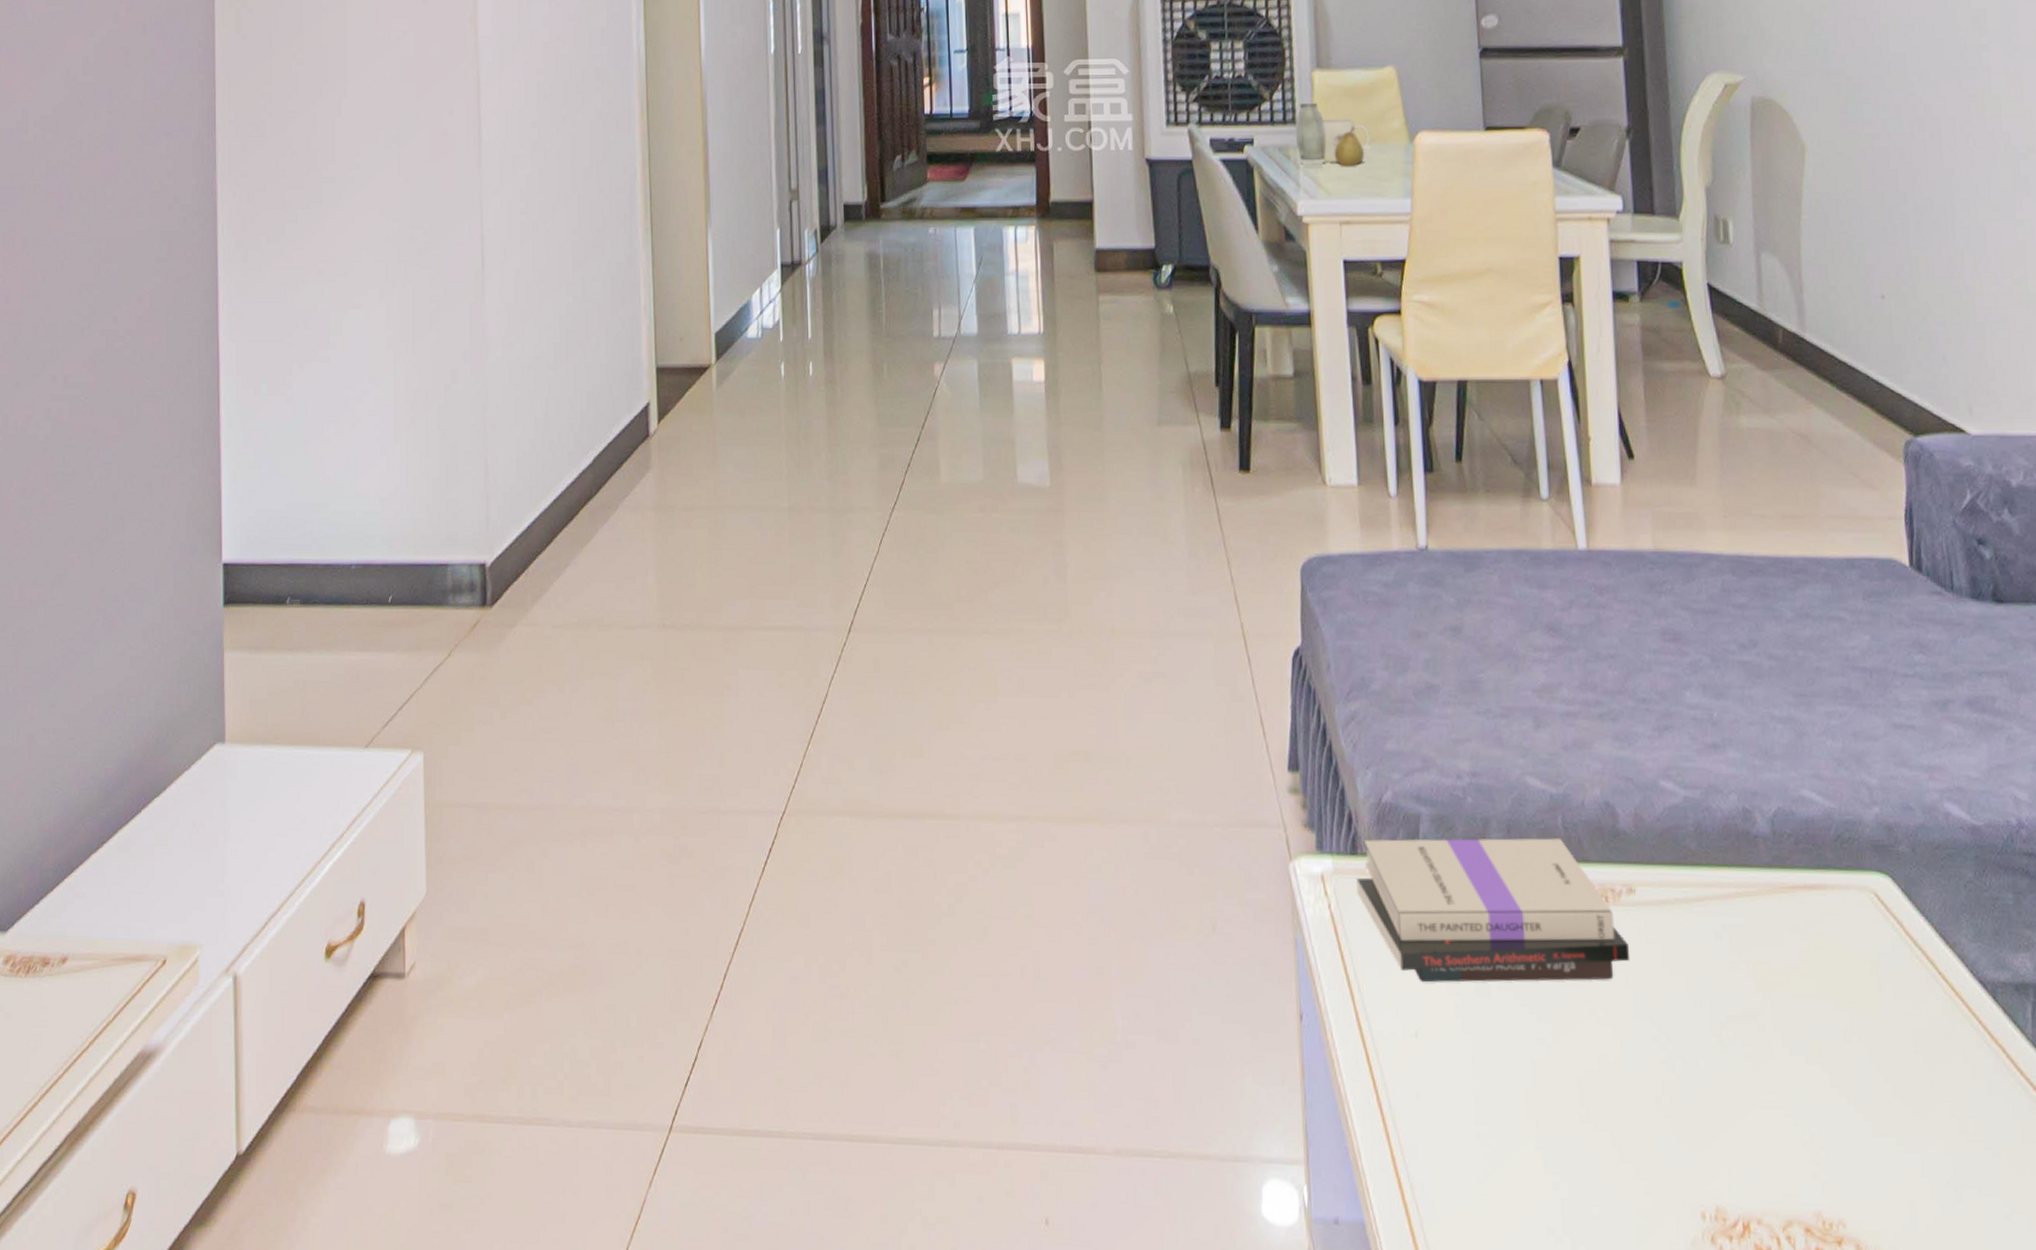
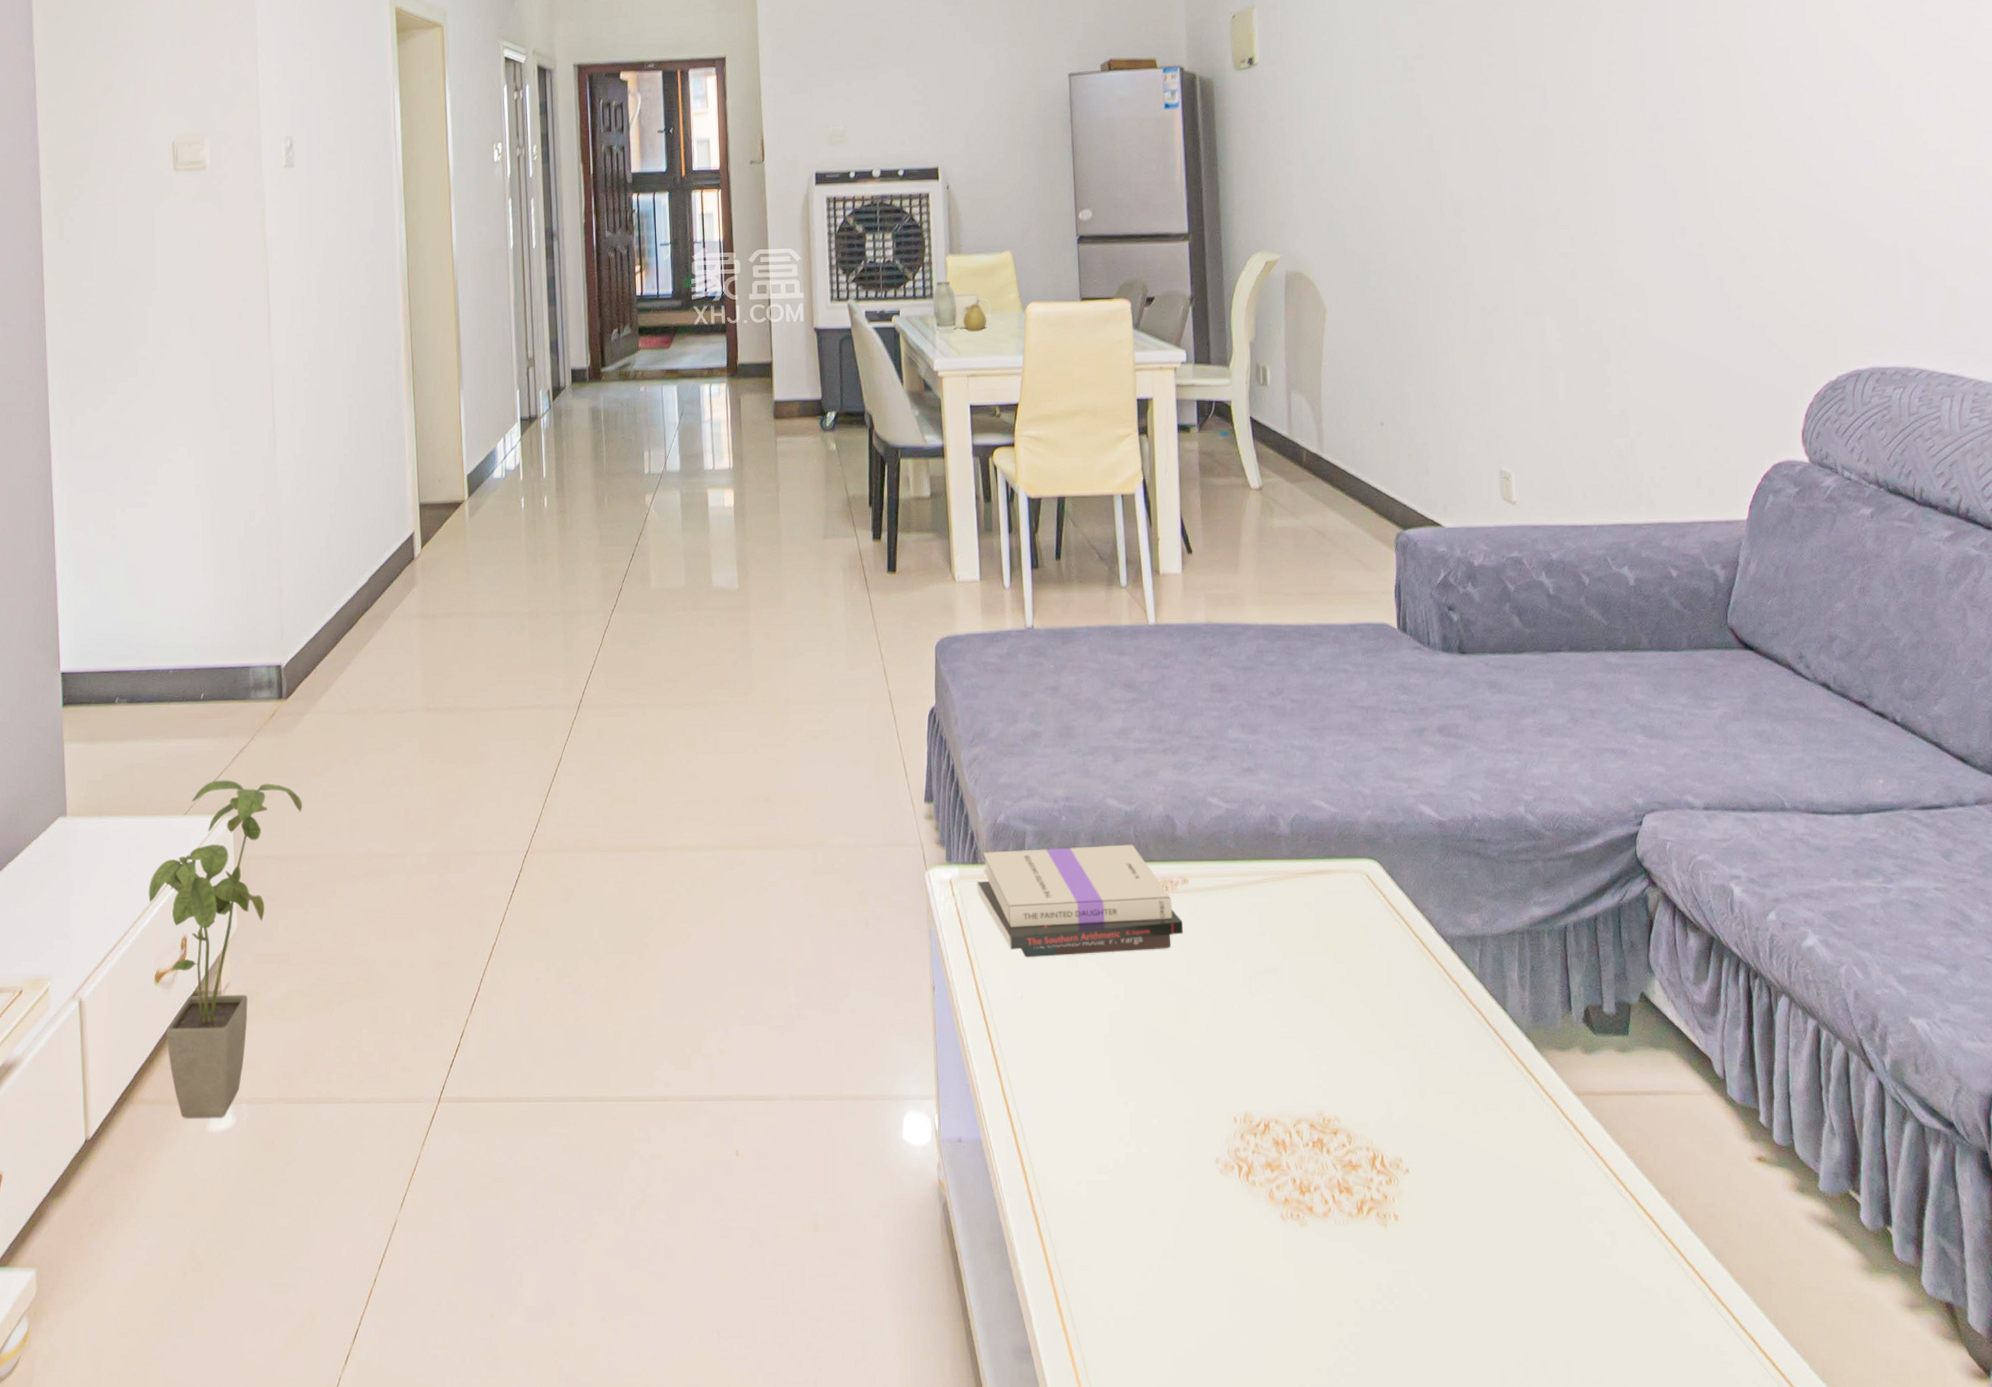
house plant: none [320,705,508,1135] -> present [148,780,302,1118]

